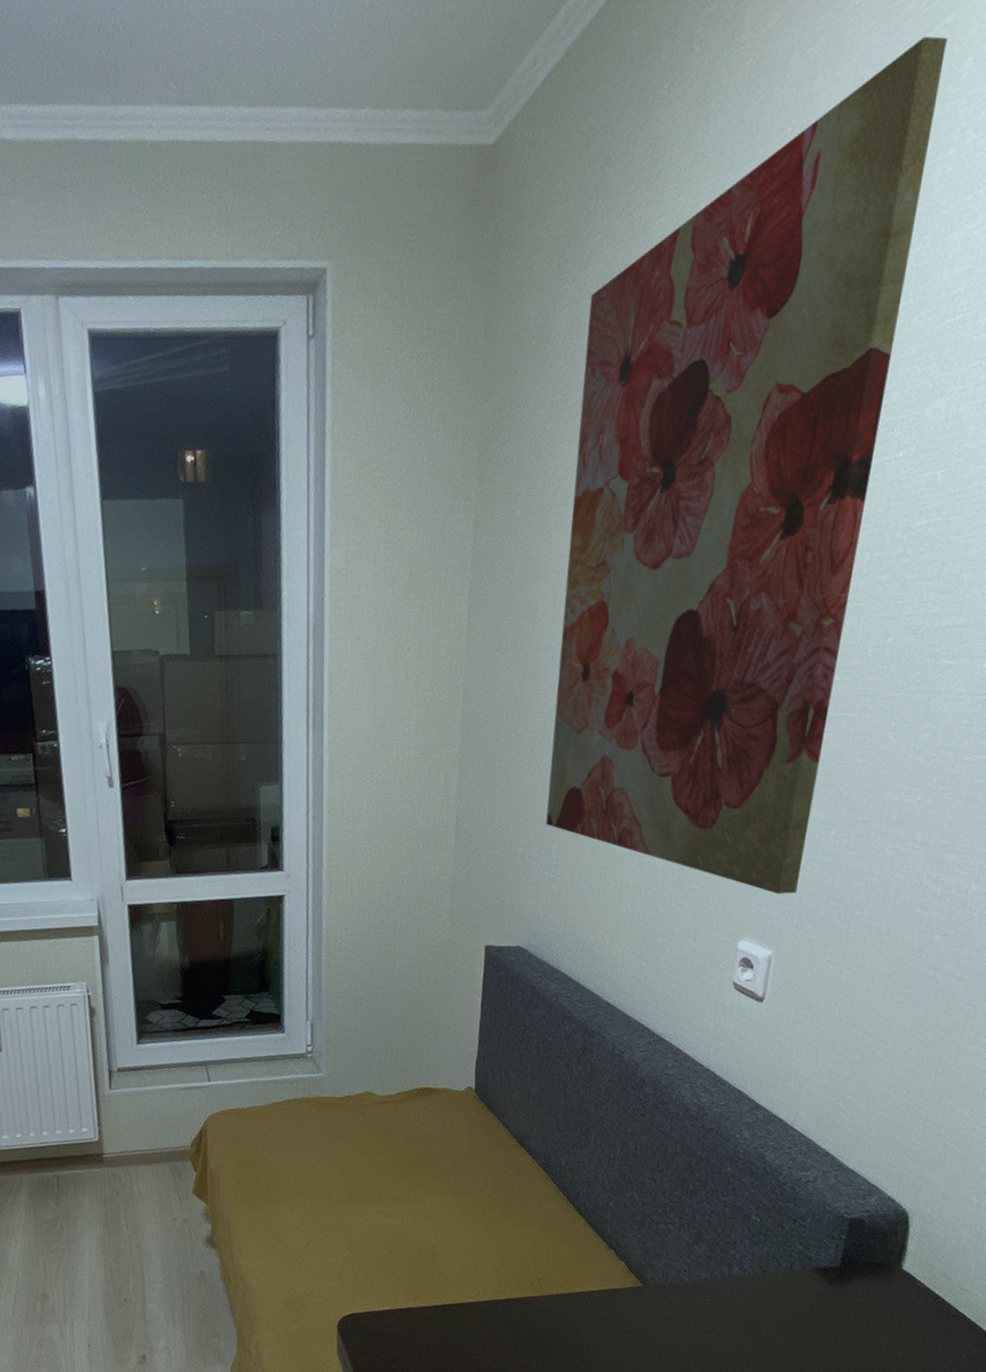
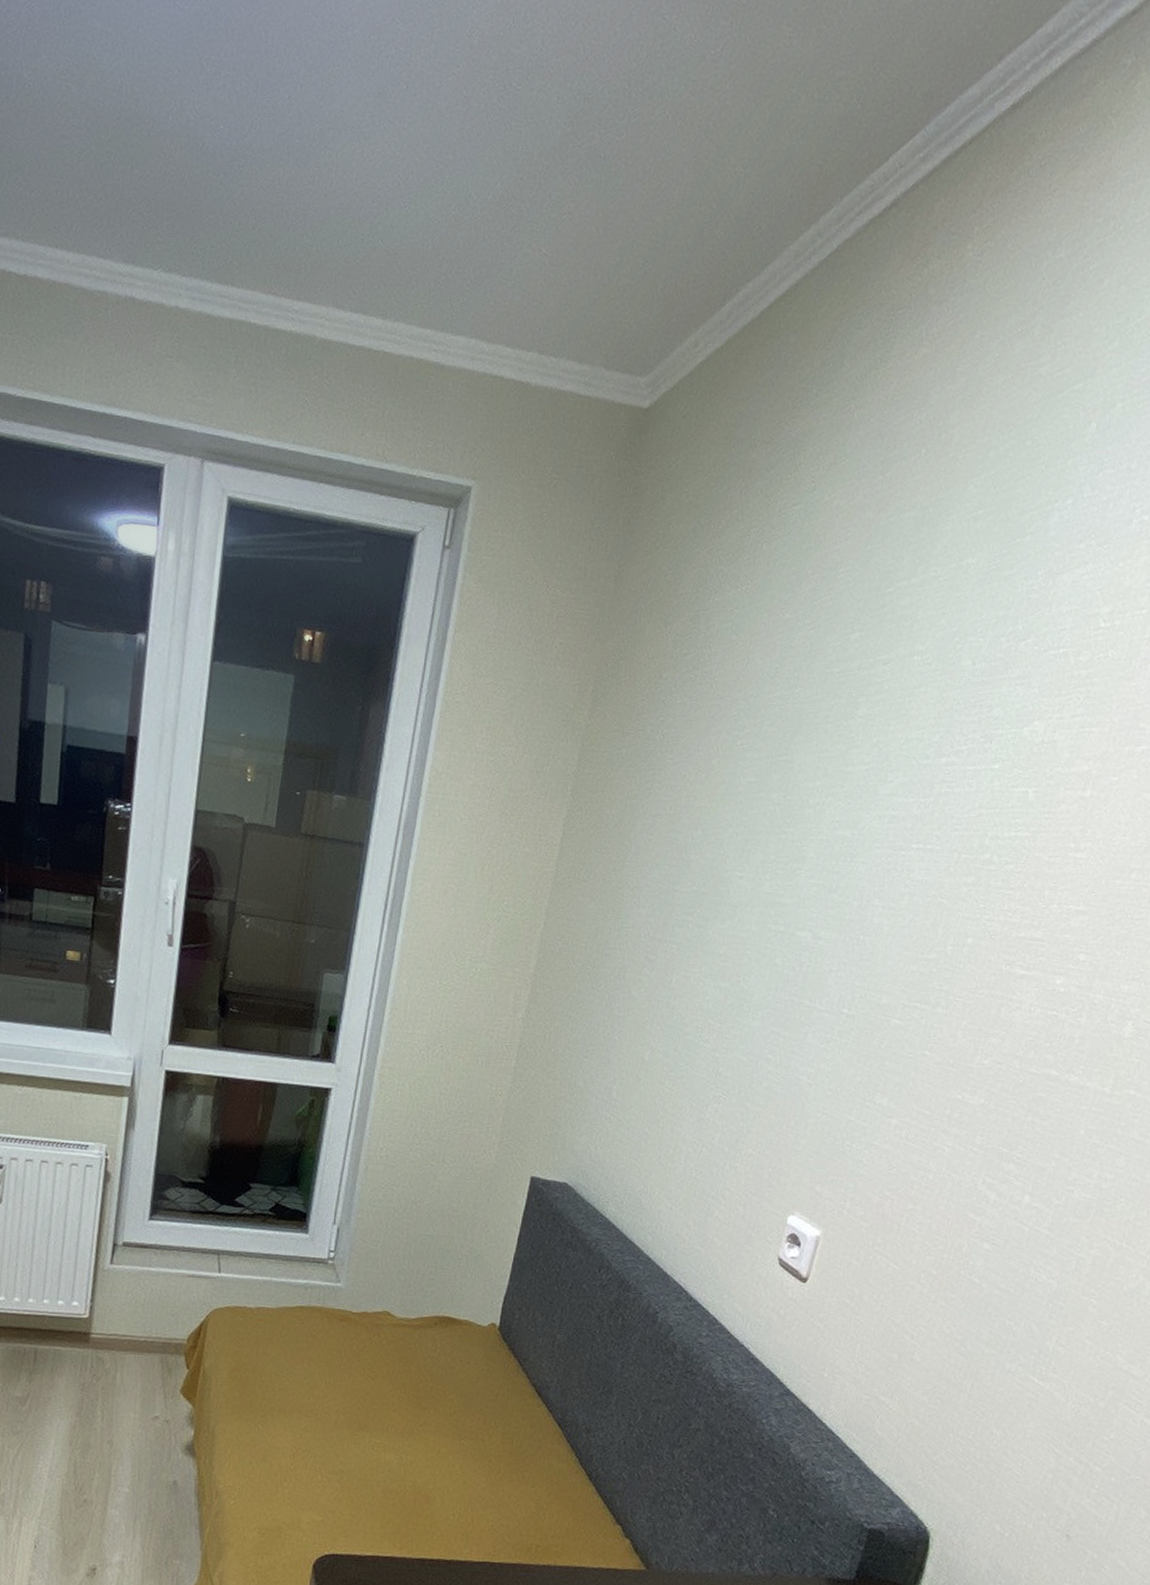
wall art: present [546,36,947,895] -> none [610,396,1075,1176]

